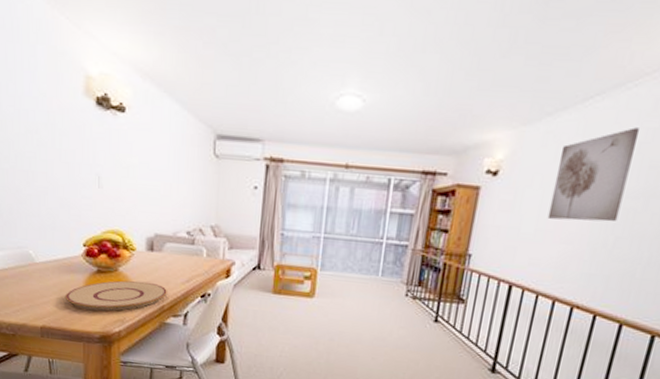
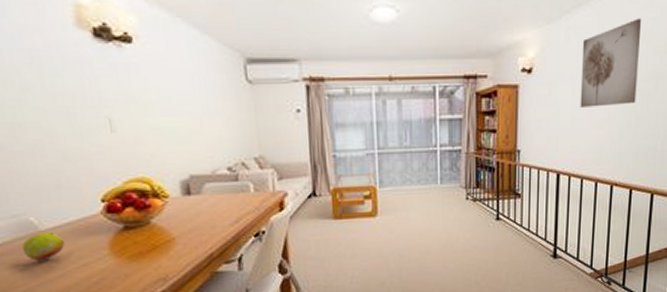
fruit: none [21,264,52,288] -> present [22,231,66,262]
plate: present [66,280,167,311] -> none [87,230,214,274]

